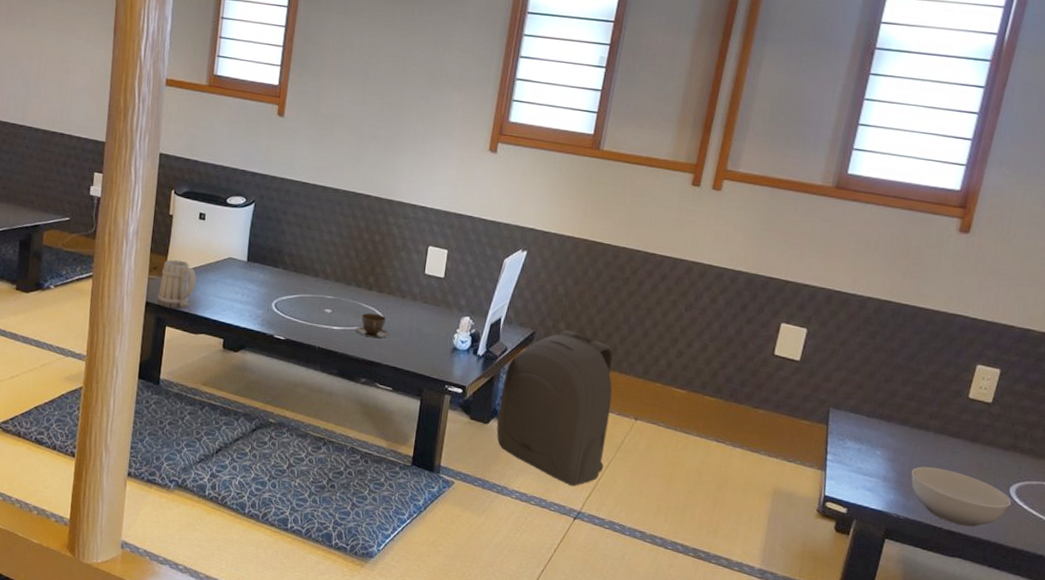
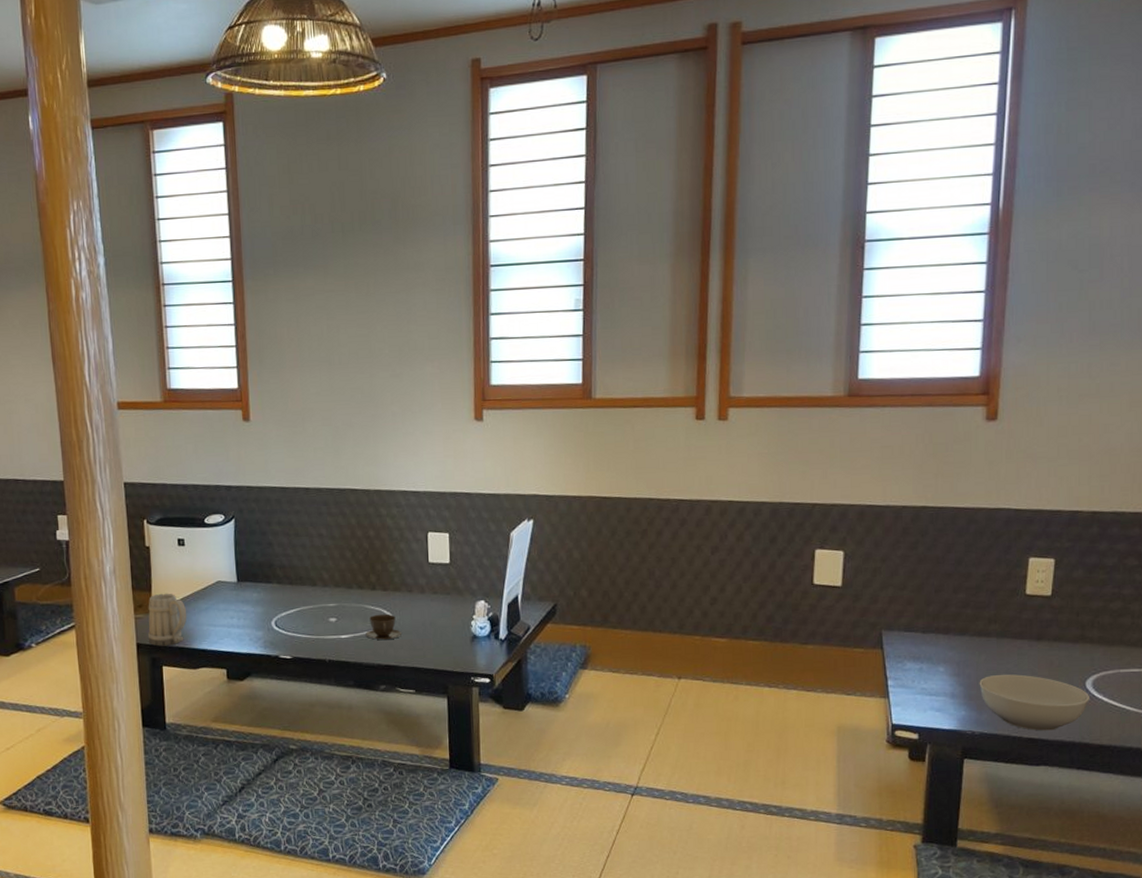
backpack: present [496,330,614,486] -> none [530,596,653,761]

